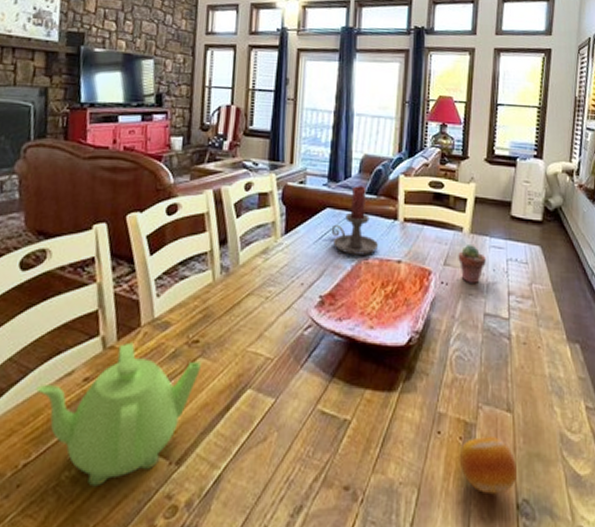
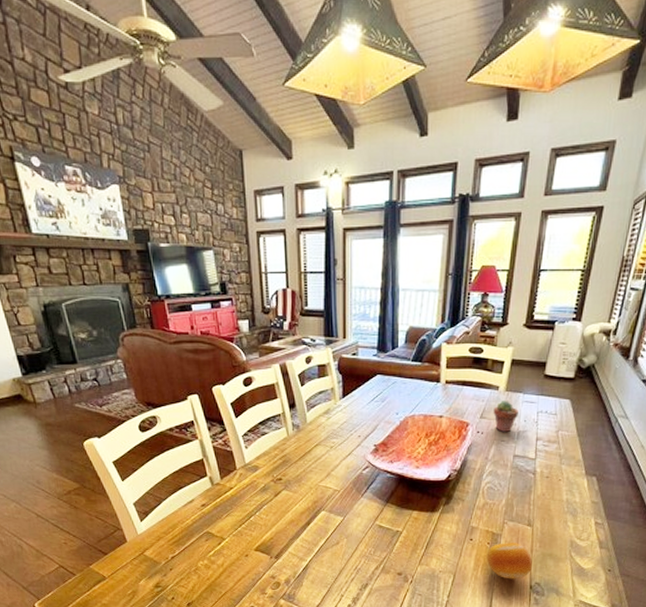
teapot: present [36,342,201,487] -> none [170,480,285,571]
candle holder: present [331,186,378,256] -> none [382,355,422,413]

